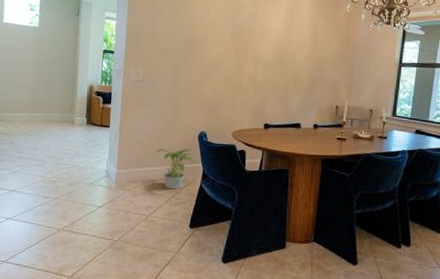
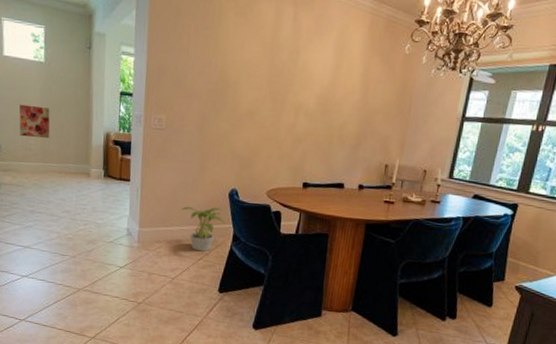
wall art: none [13,63,41,92] -> present [19,104,50,139]

